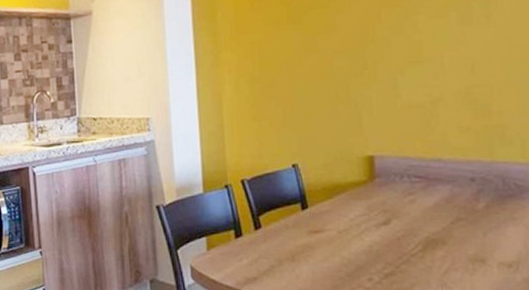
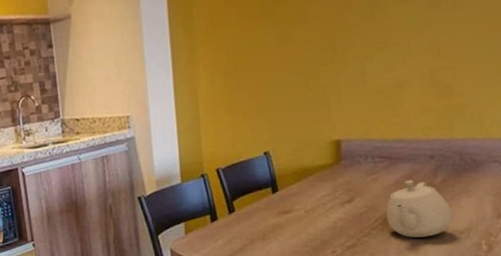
teapot: none [426,203,500,269] -> present [386,180,453,238]

